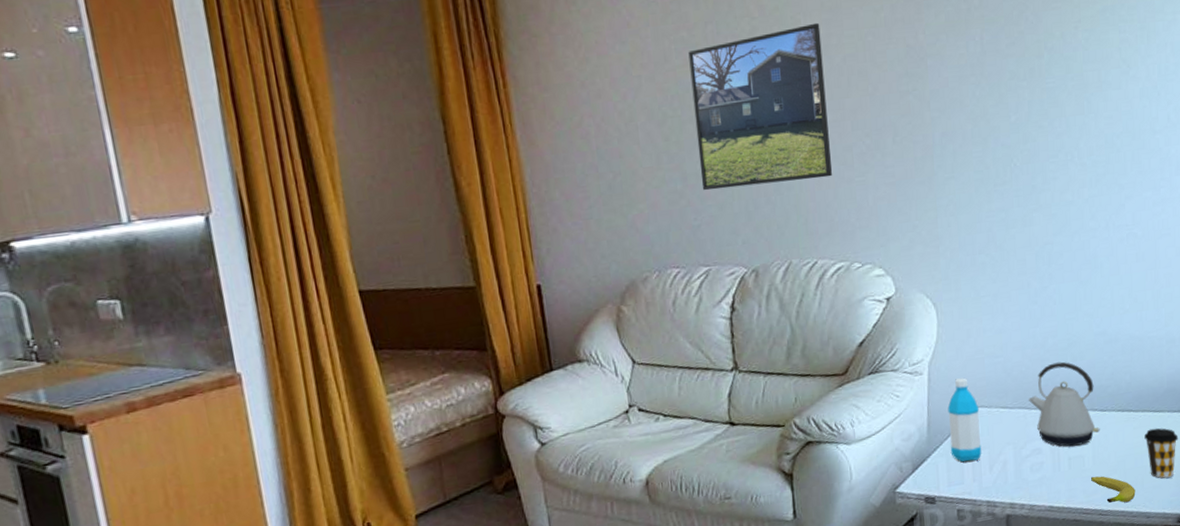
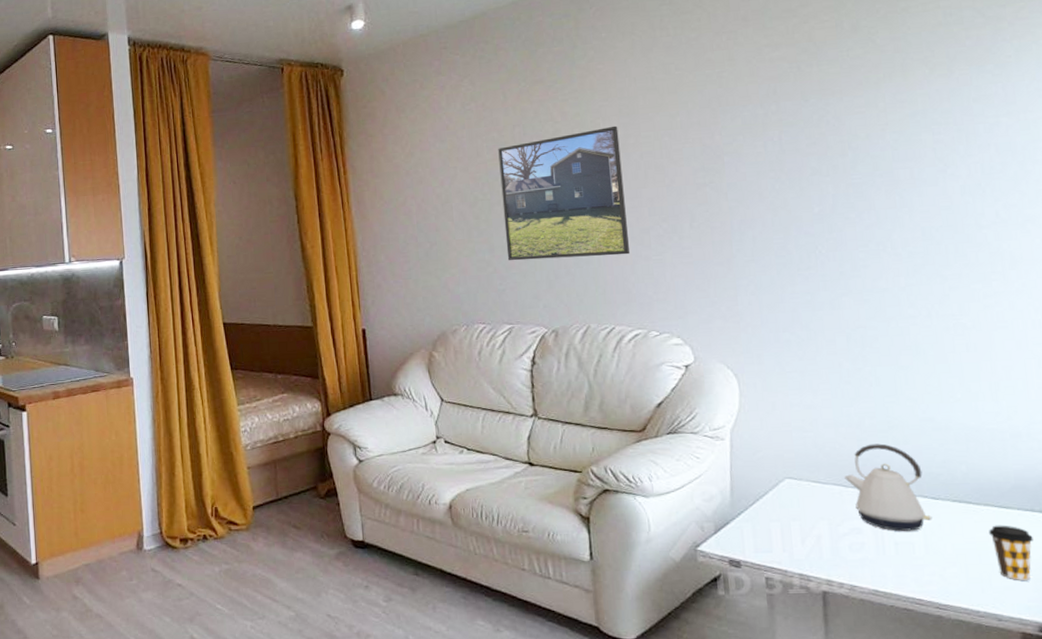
water bottle: present [947,377,982,463] -> none [752,448,792,531]
fruit: present [1091,476,1136,504] -> none [924,566,982,600]

